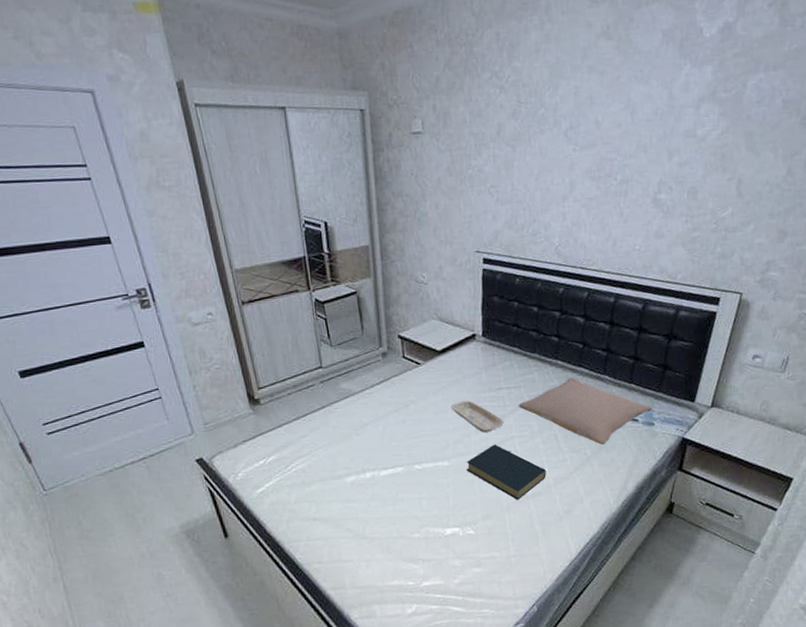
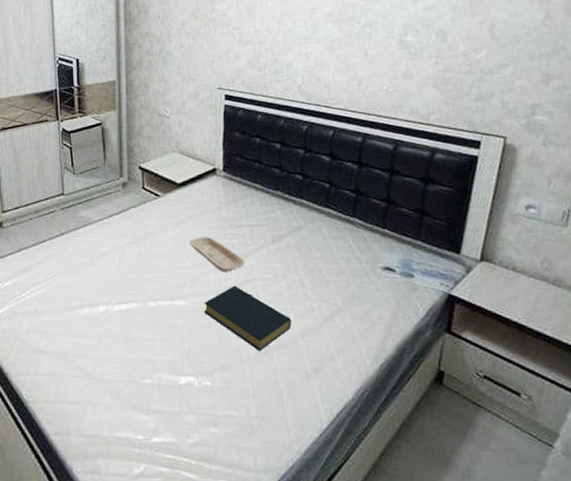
pillow: present [518,377,652,445] -> none [260,218,411,295]

